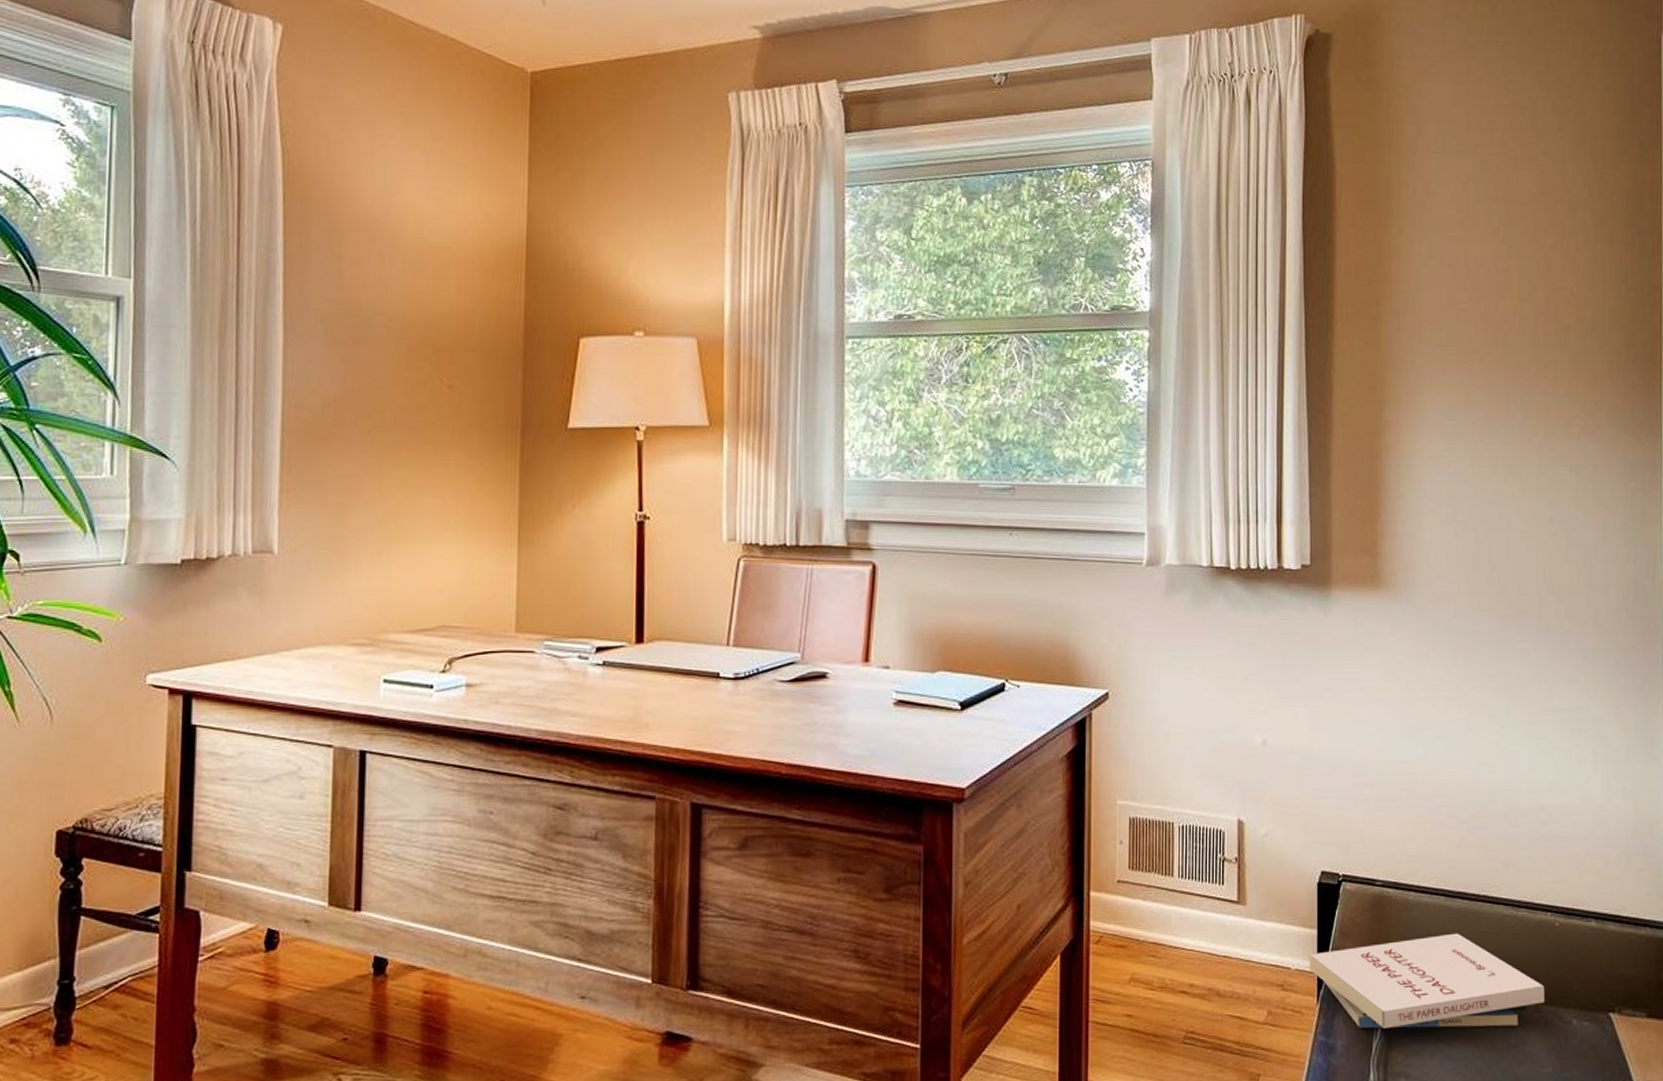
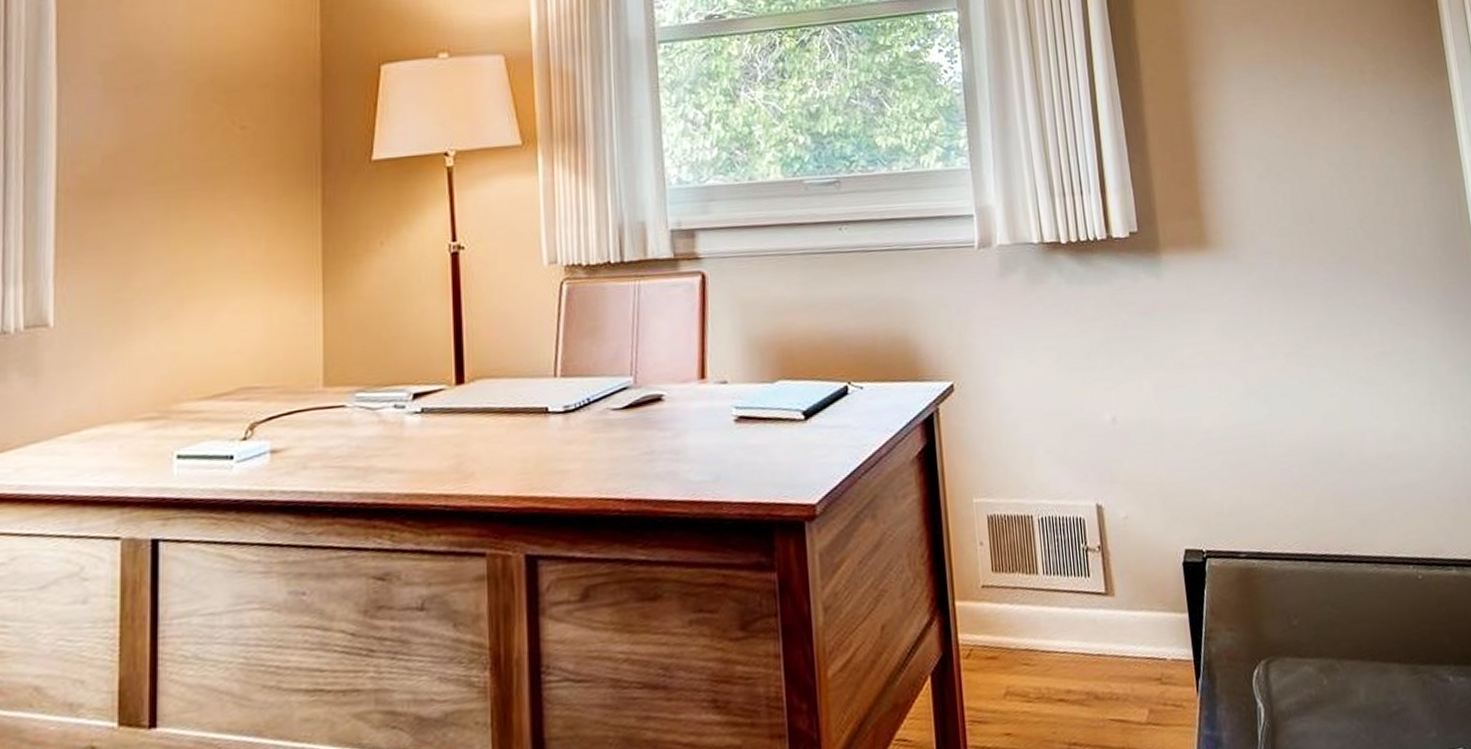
books: present [1309,933,1545,1029] -> none [1183,598,1420,716]

